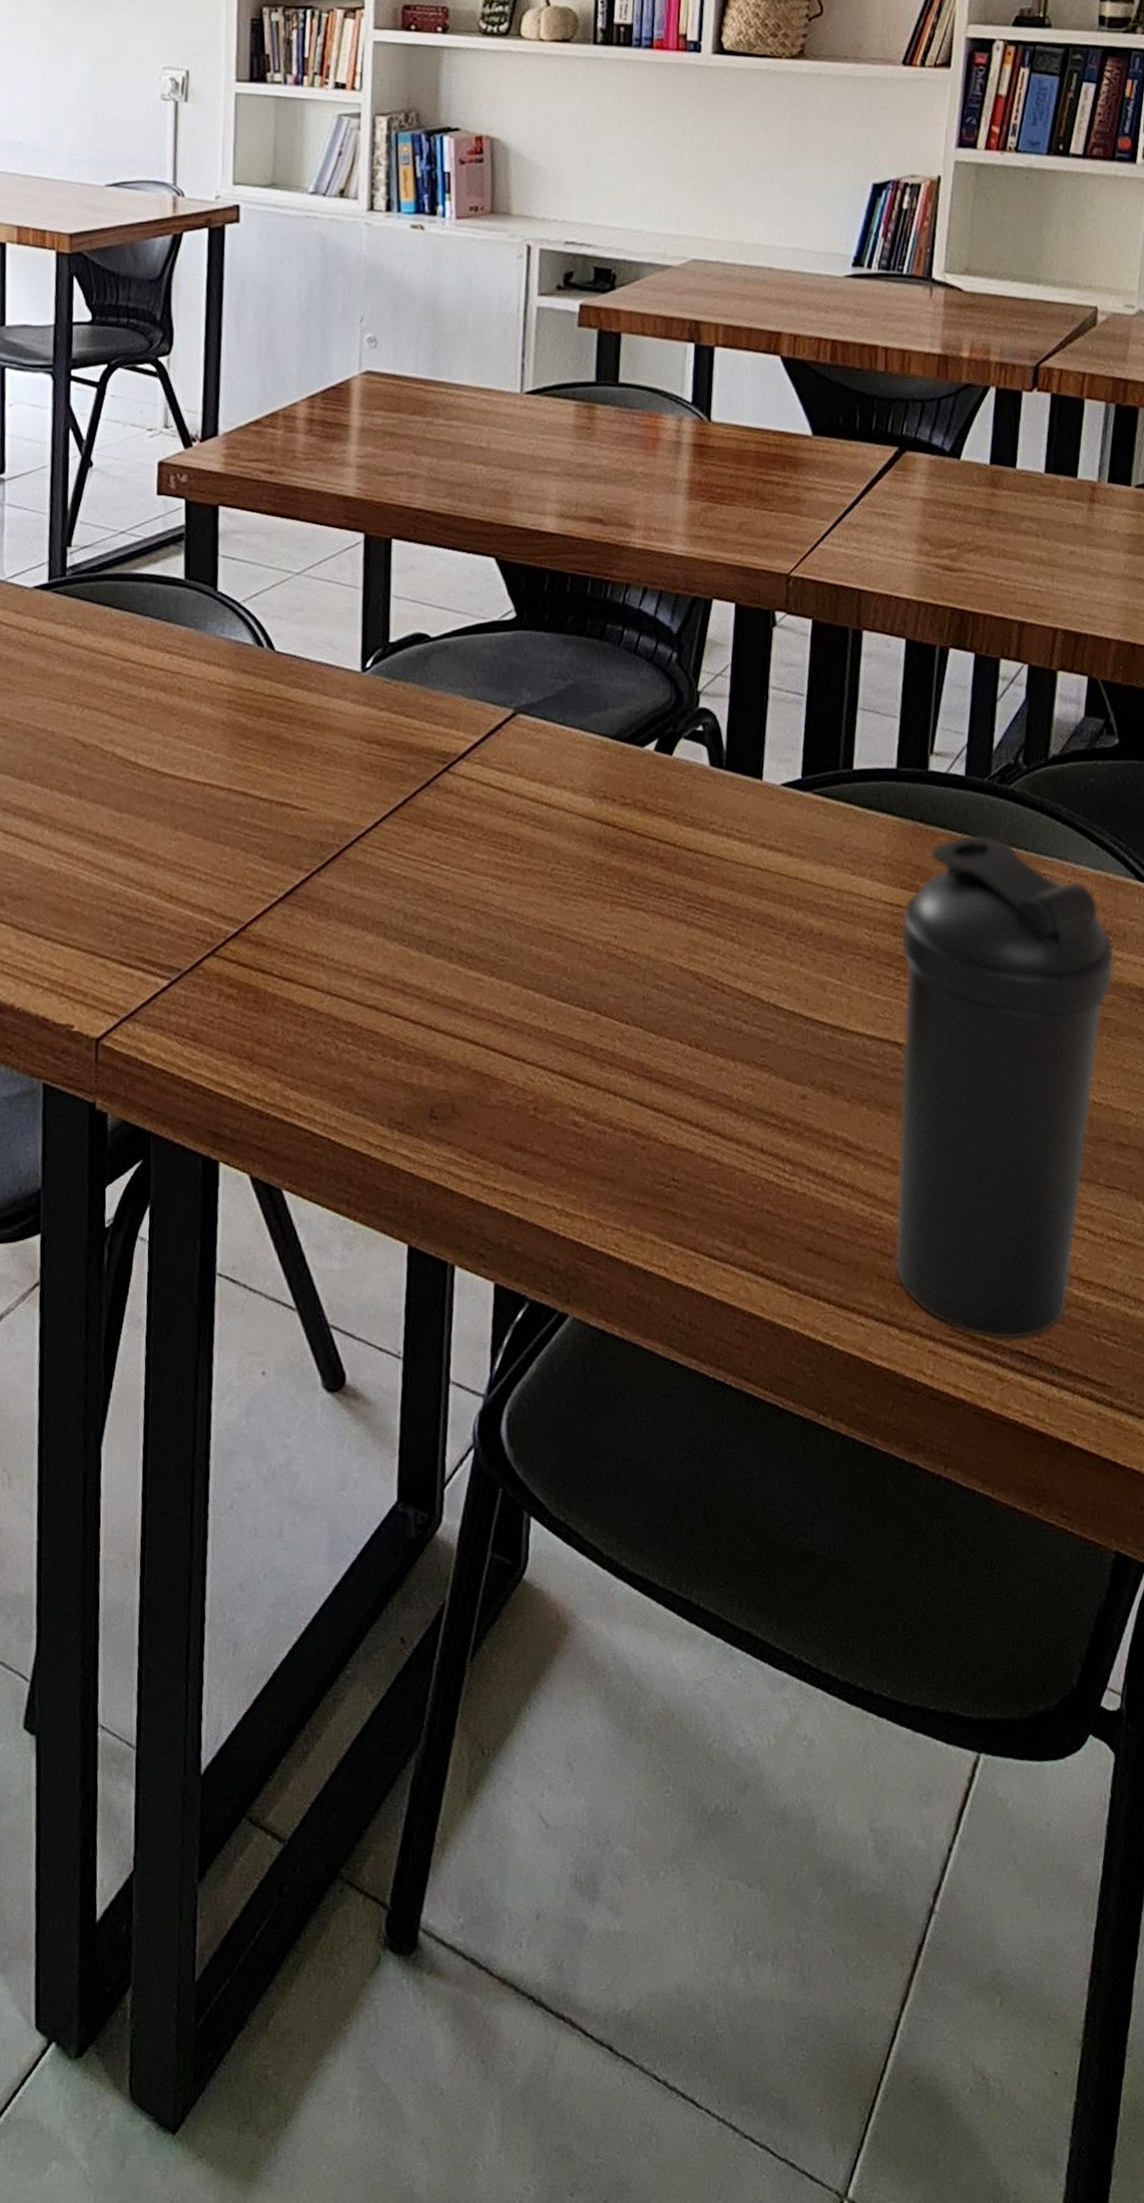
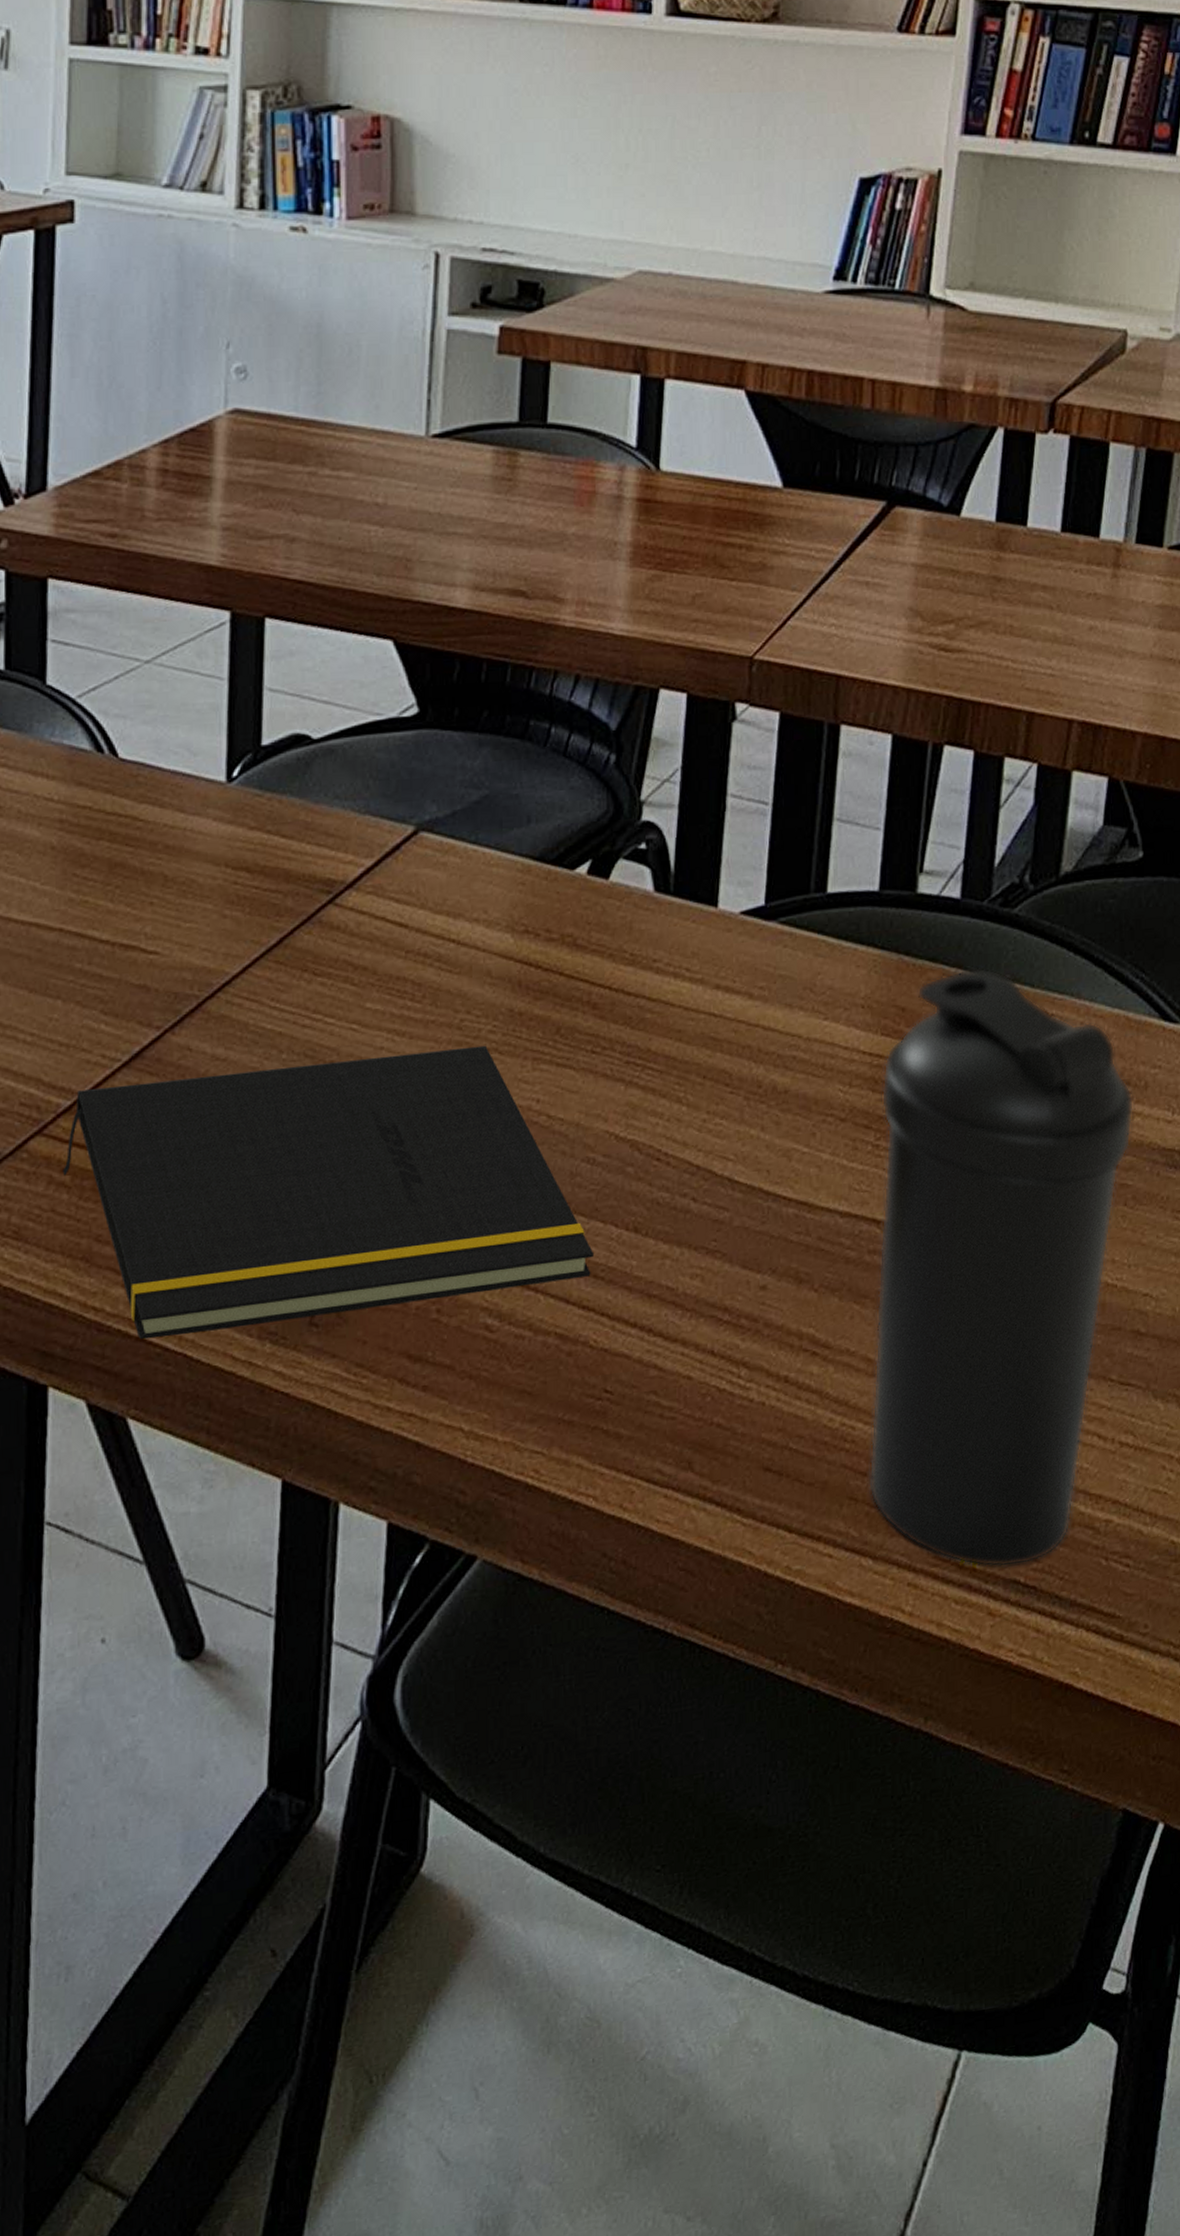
notepad: none [230,890,662,1126] -> present [62,1045,593,1340]

